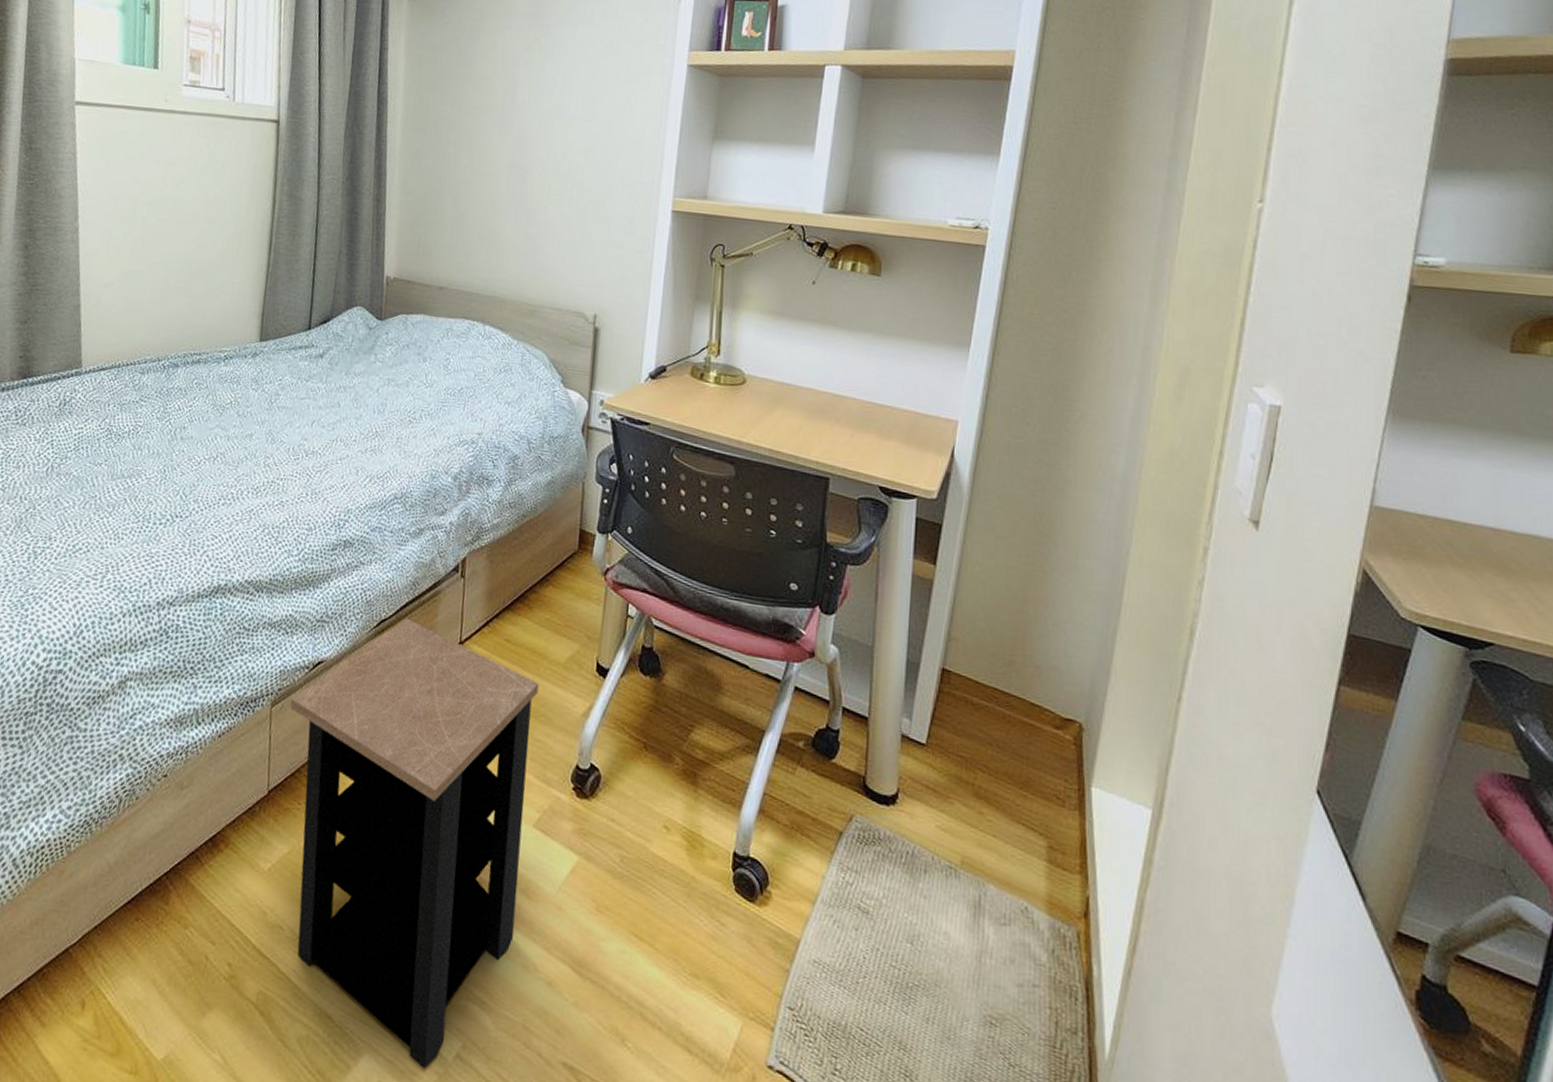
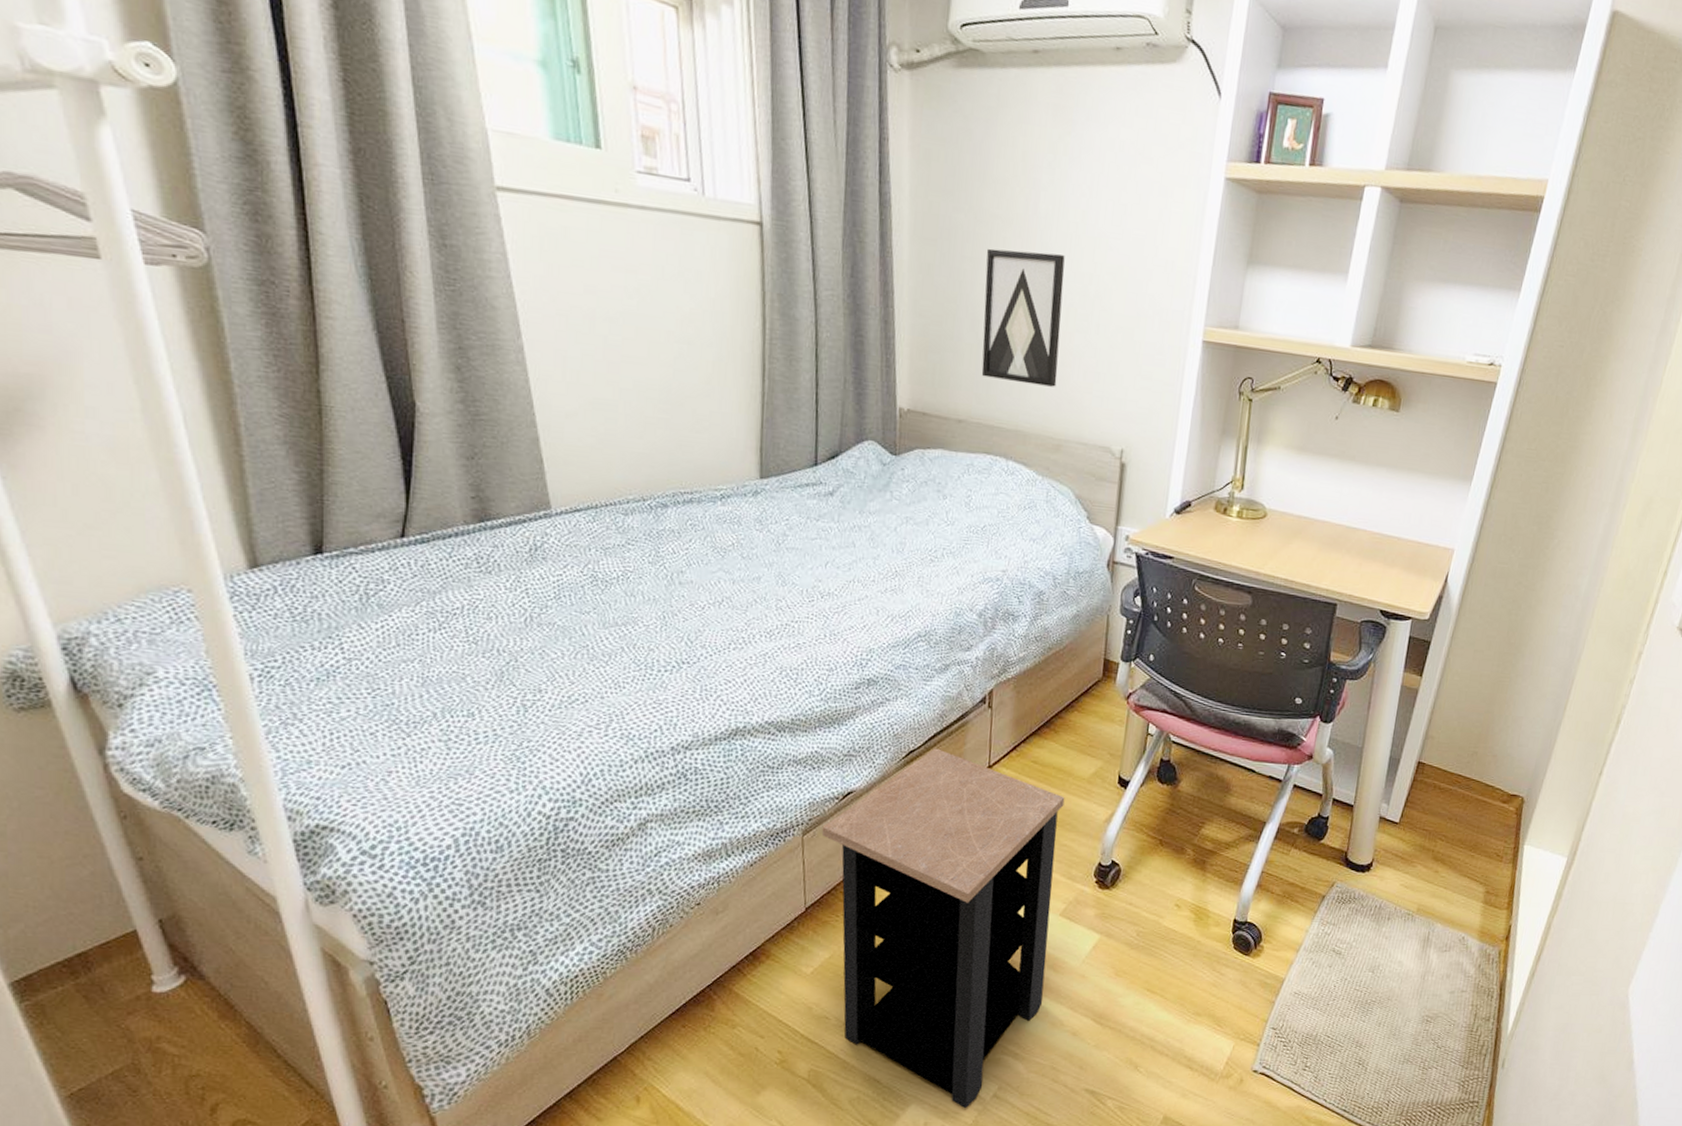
wall art: none [462,134,540,256] -> present [981,248,1065,387]

